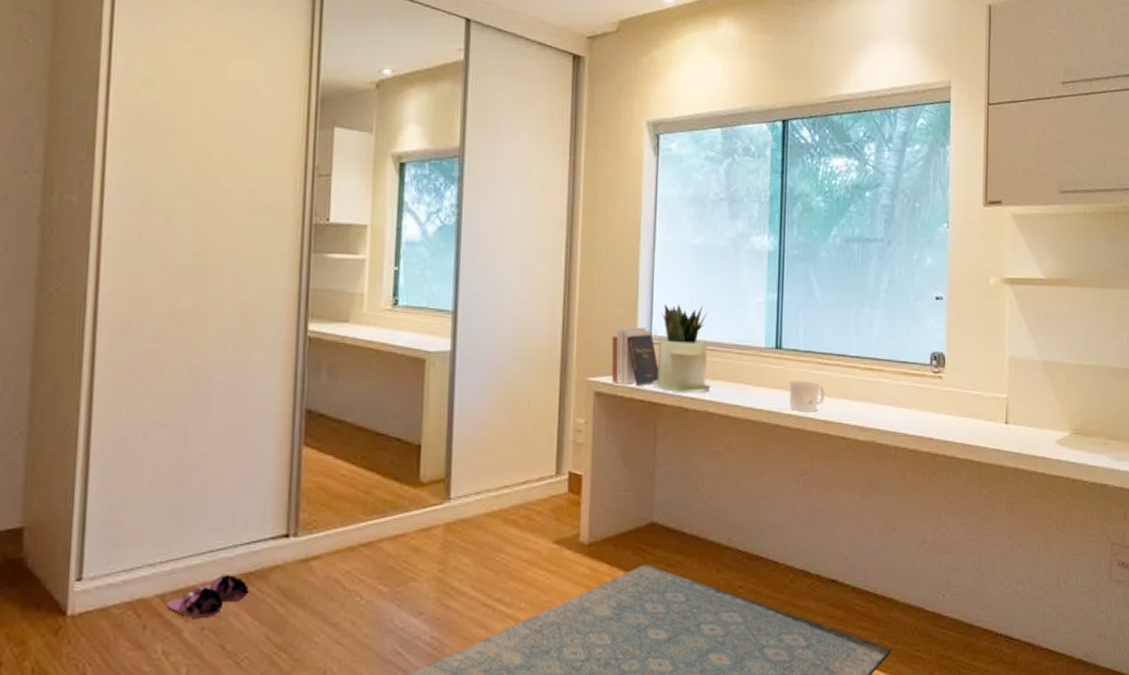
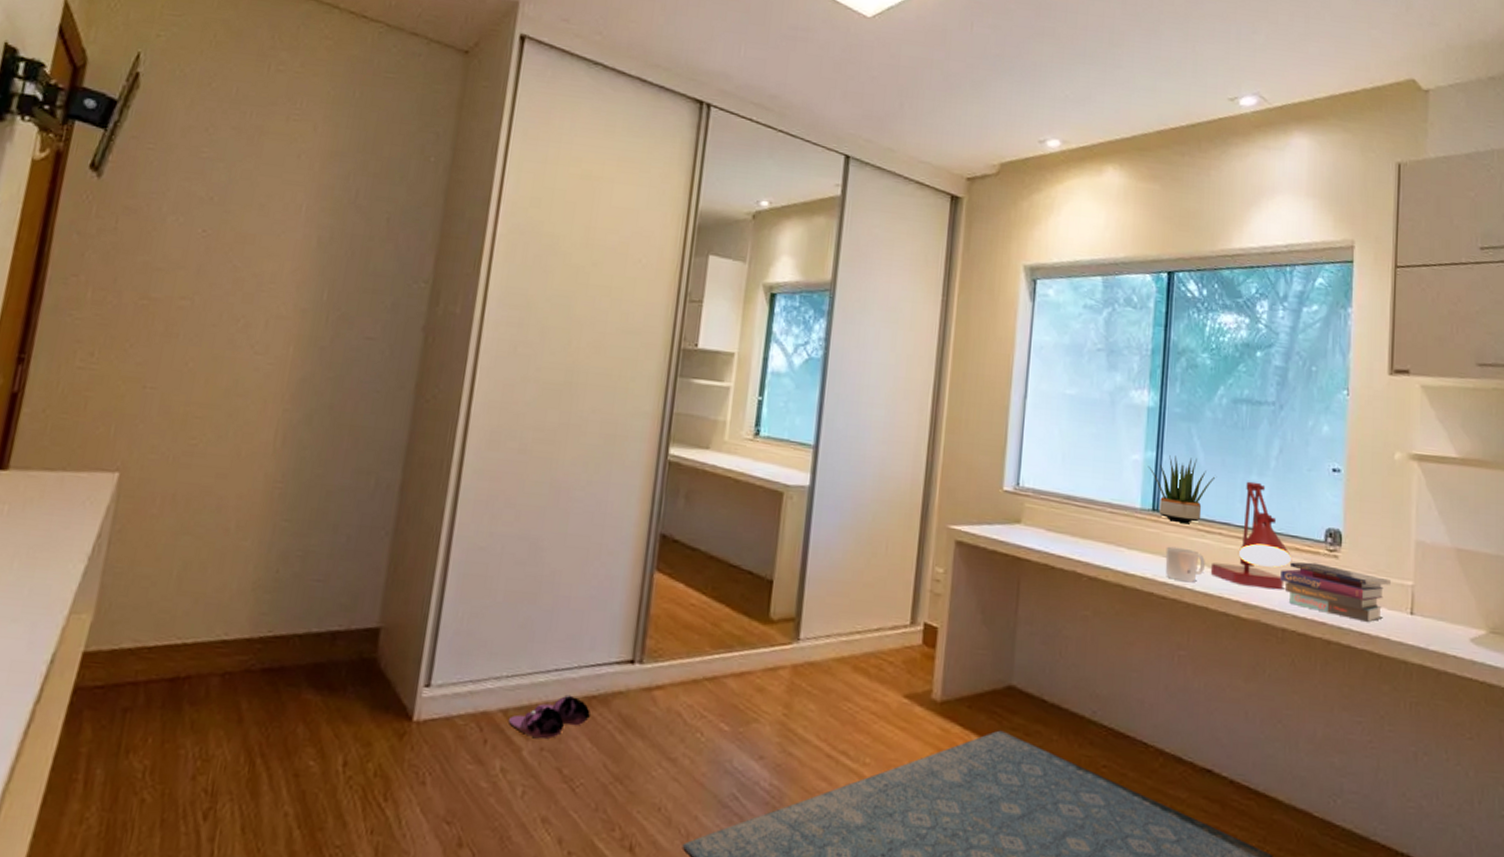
books: present [611,327,658,387] -> none [974,476,1025,539]
planter: present [651,304,711,394] -> none [1016,455,1080,552]
potted plant: none [770,295,833,357] -> present [1148,455,1217,523]
desk lamp: none [830,314,902,412] -> present [1210,481,1292,590]
books: none [892,384,988,435] -> present [1280,562,1391,623]

